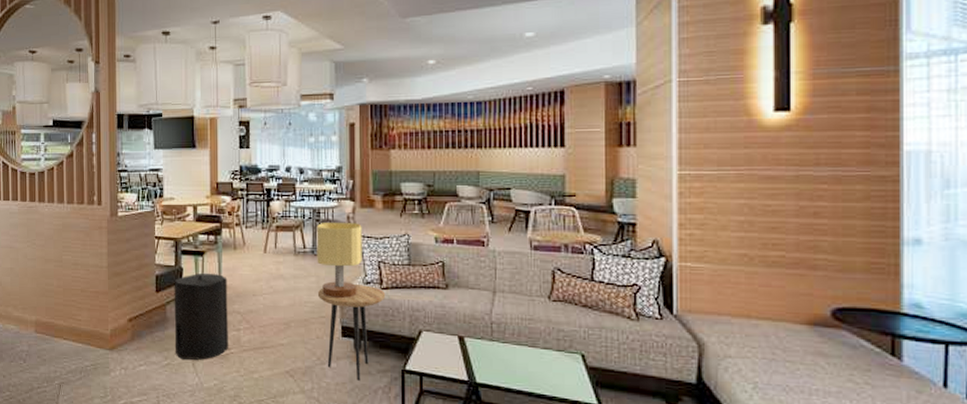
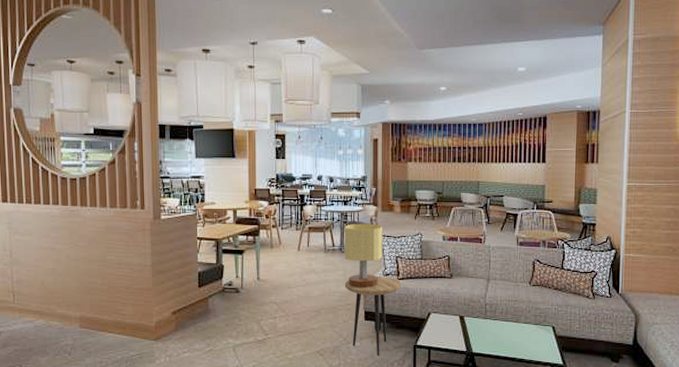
trash can: present [174,273,228,360] -> none [215,269,266,346]

